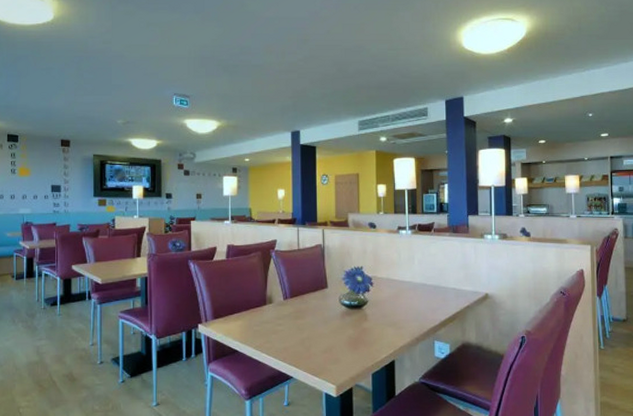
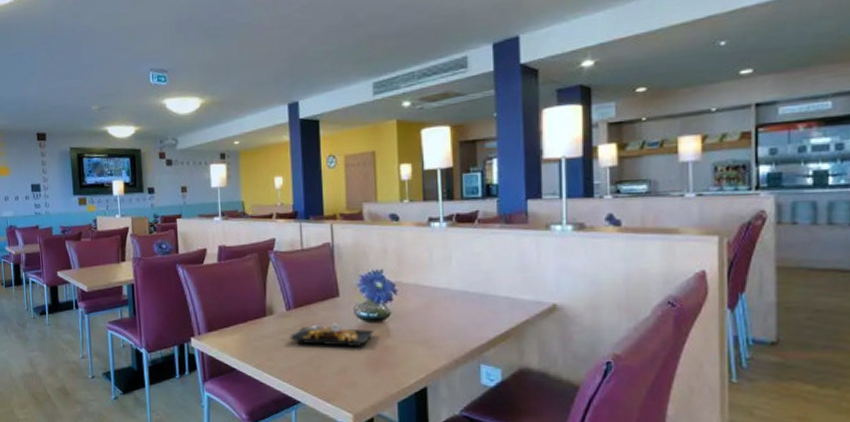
plate: none [286,309,355,329] -> present [290,323,374,346]

